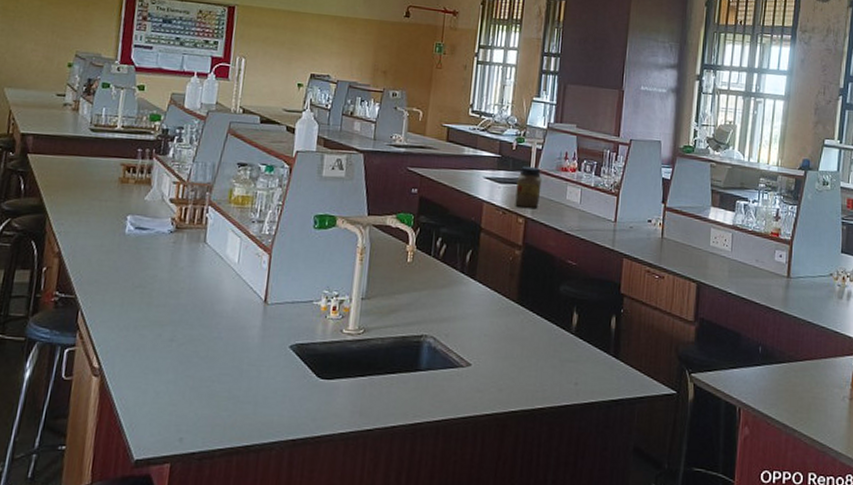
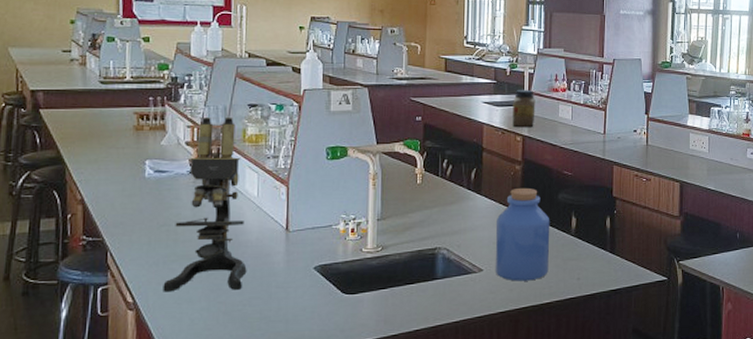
microscope: none [130,174,224,364] -> present [163,117,247,292]
jar: none [484,275,549,382] -> present [495,187,550,281]

